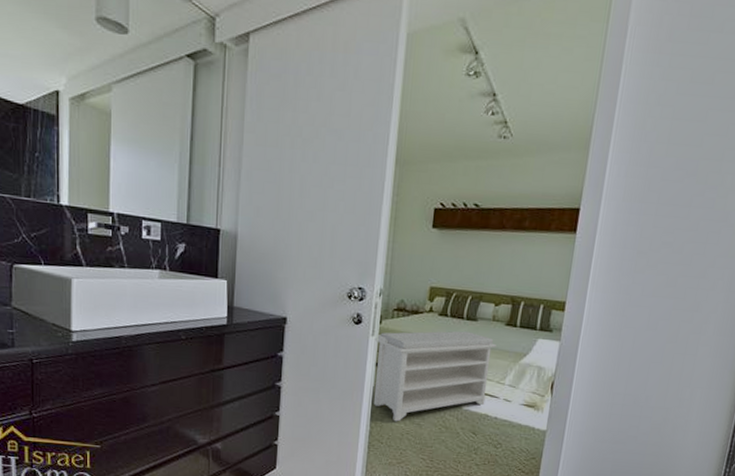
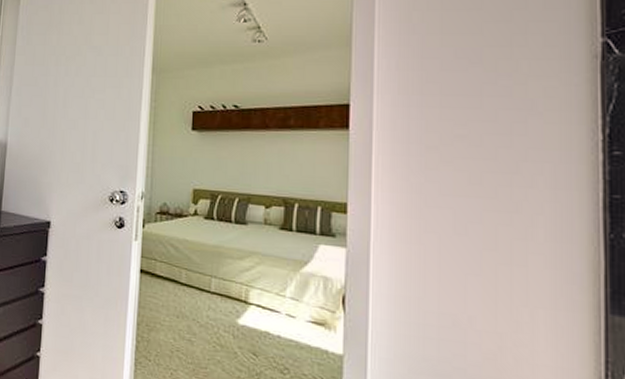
bench: present [373,331,496,422] -> none [138,235,271,337]

